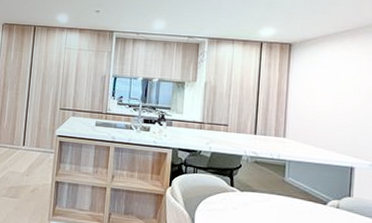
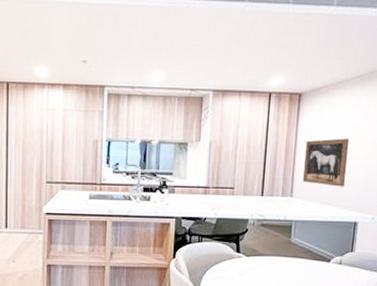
wall art: none [295,85,342,132] -> present [302,138,350,187]

